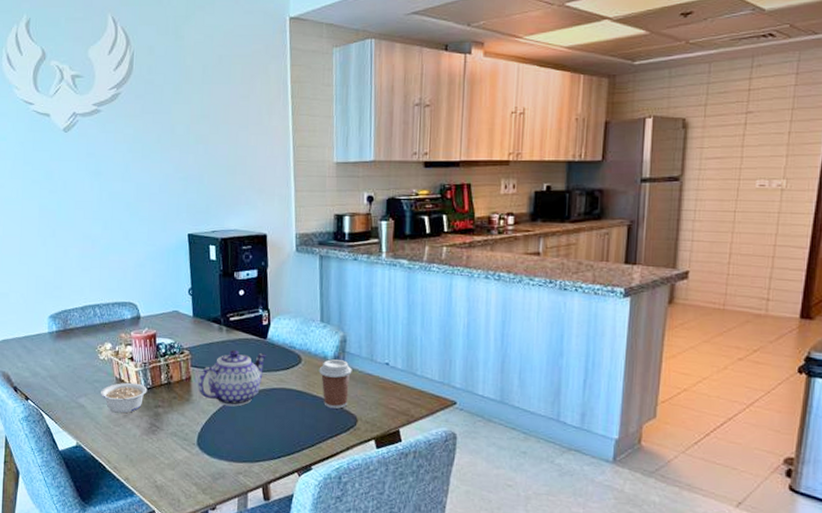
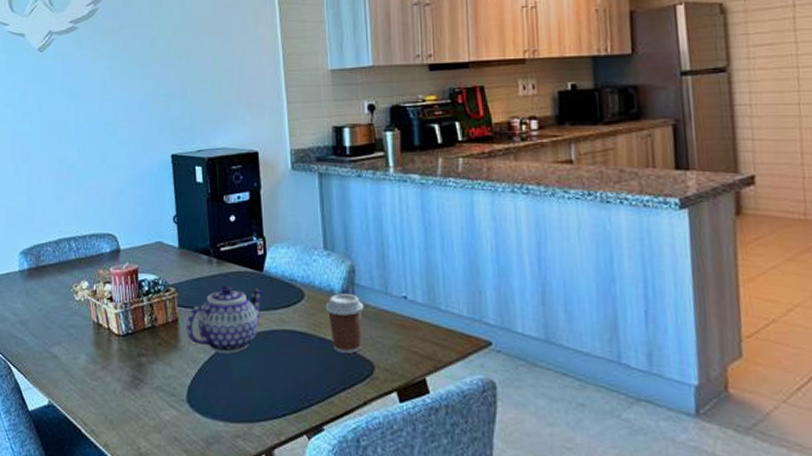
legume: present [101,382,147,414] -> none [76,327,129,365]

